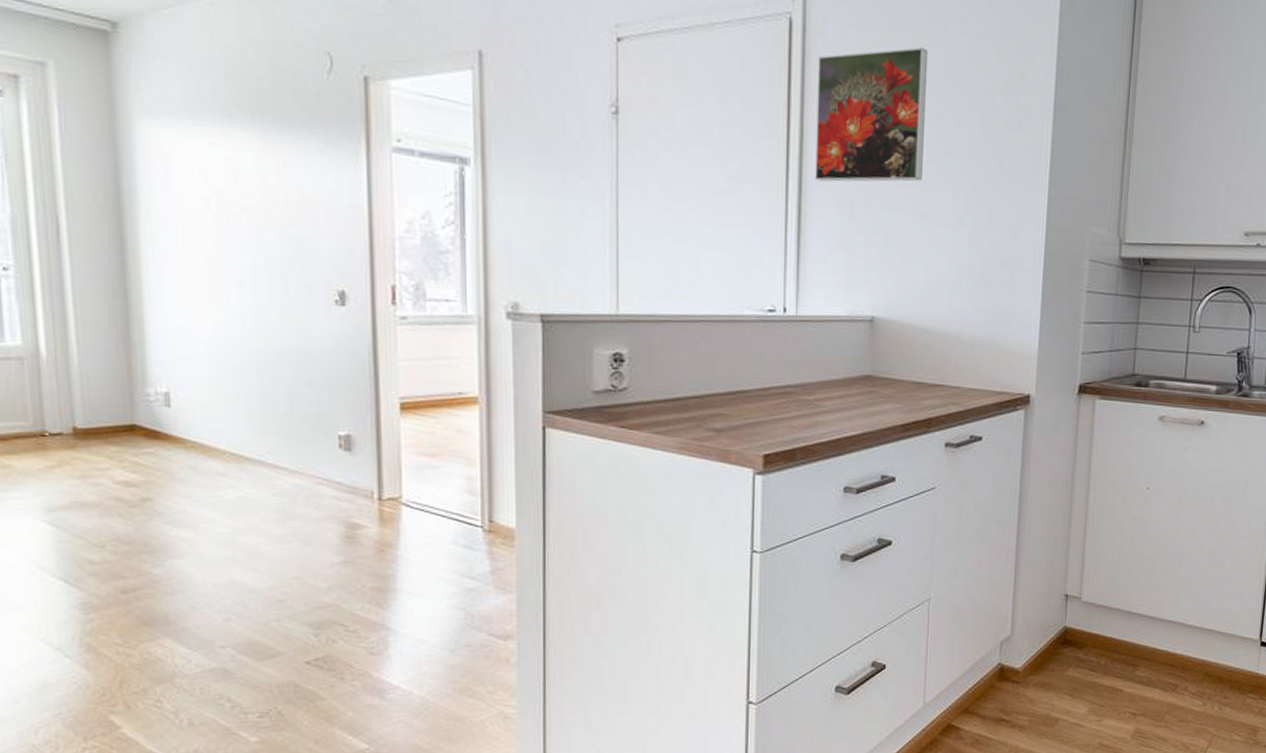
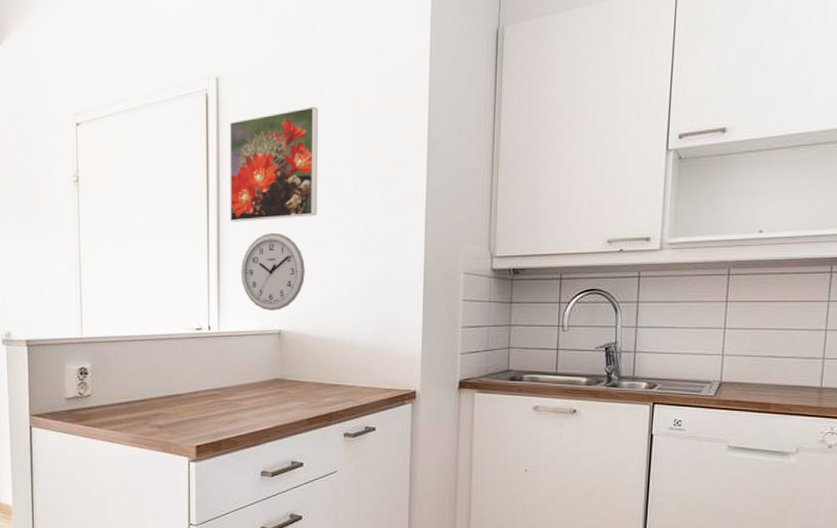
wall clock: none [826,197,906,294] -> present [240,232,305,312]

